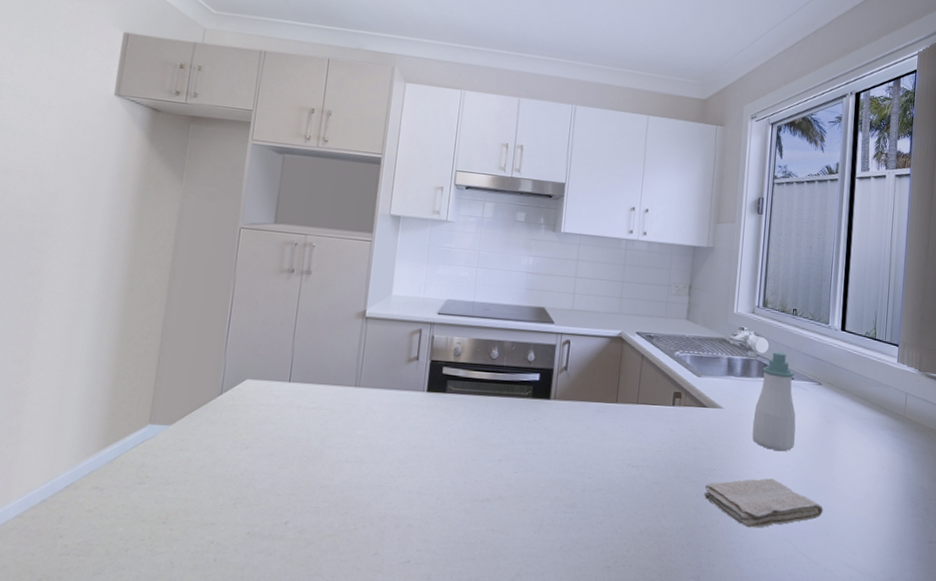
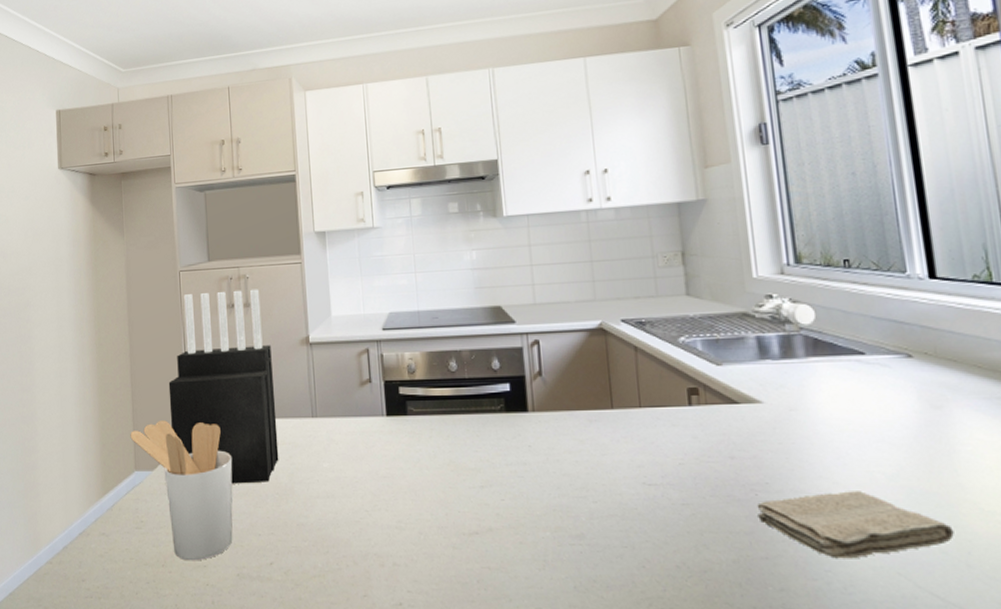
utensil holder: none [149,375,264,519] -> present [130,420,233,561]
knife block: none [201,252,326,445] -> present [168,289,279,484]
soap bottle: present [752,351,796,452] -> none [811,319,886,454]

